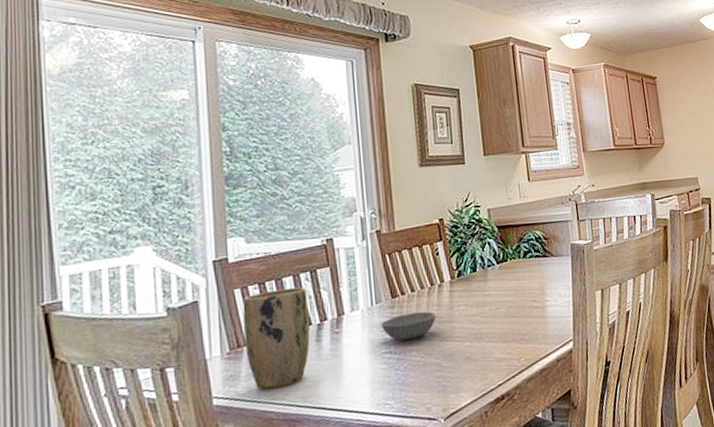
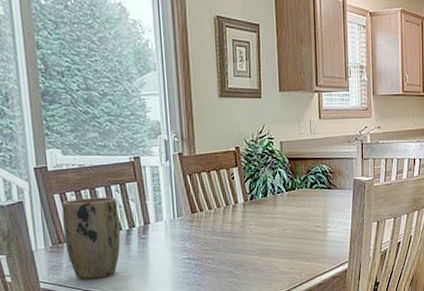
bowl: present [381,311,437,341] -> none [182,227,230,250]

